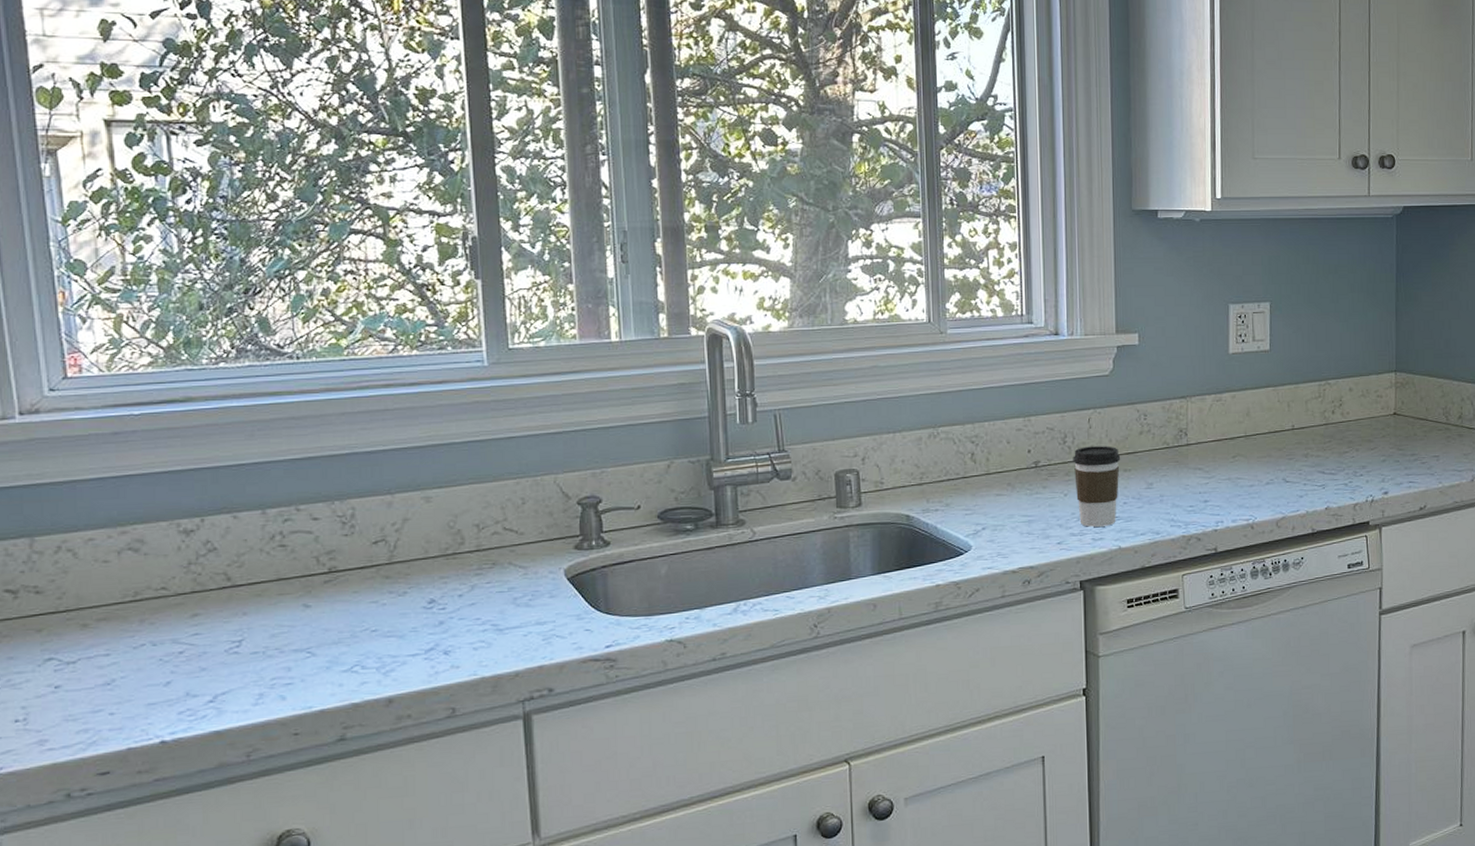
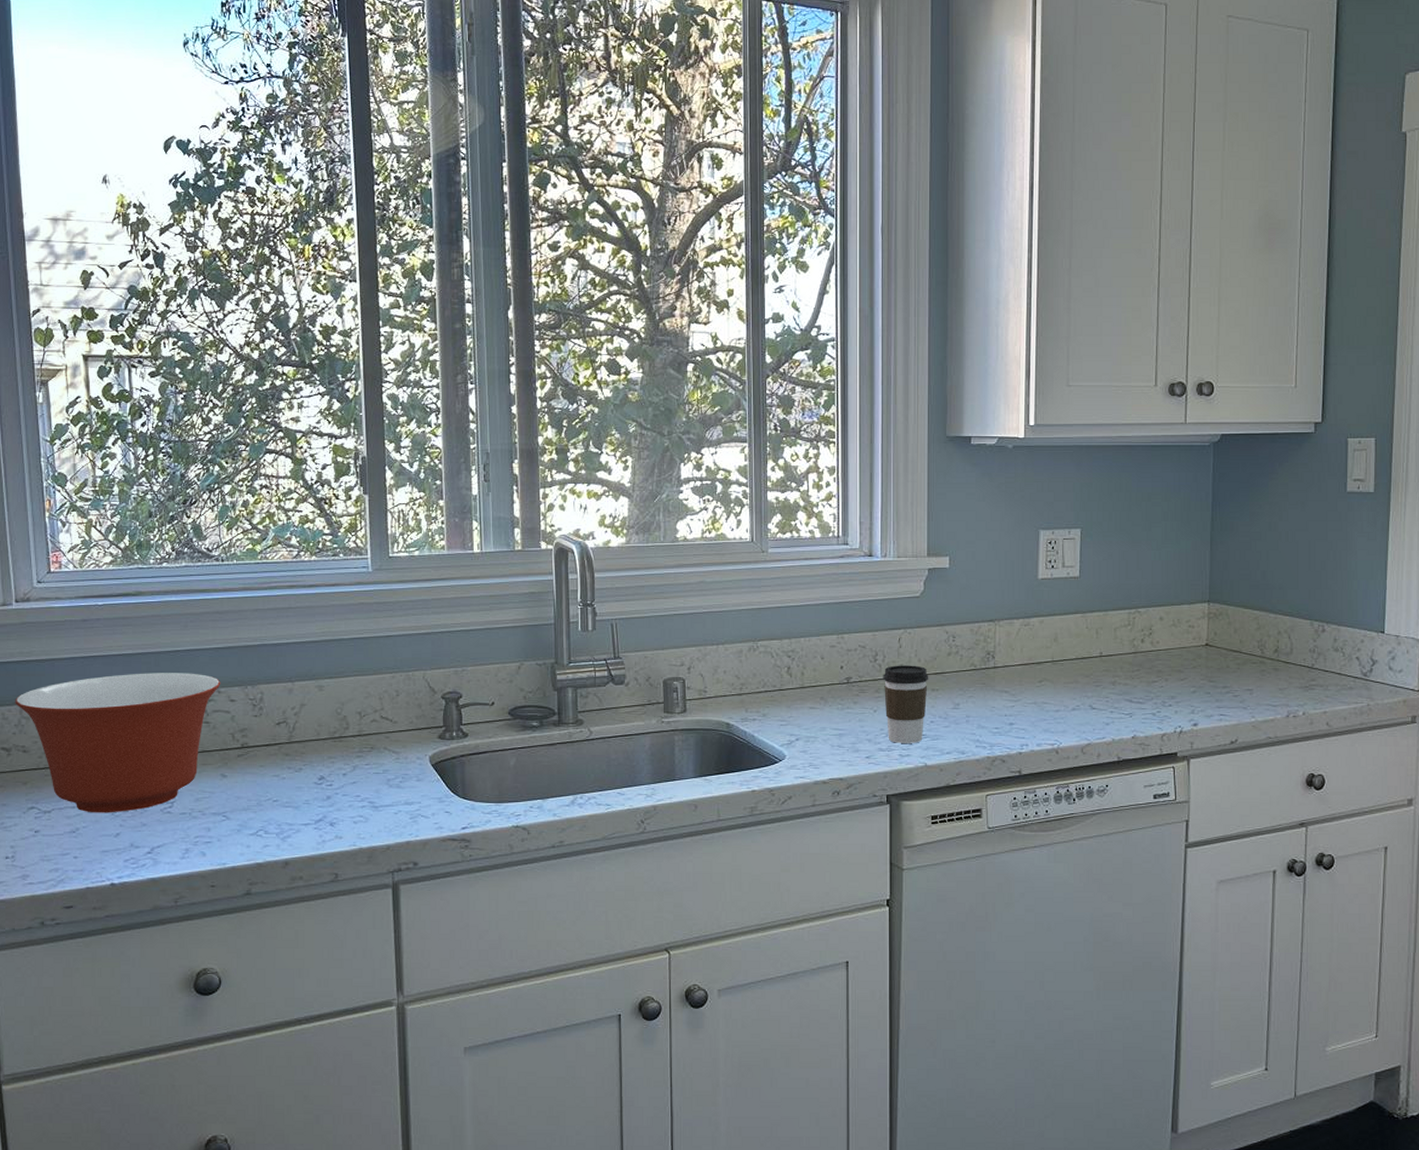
mixing bowl: none [22,489,300,660] -> present [15,673,221,813]

